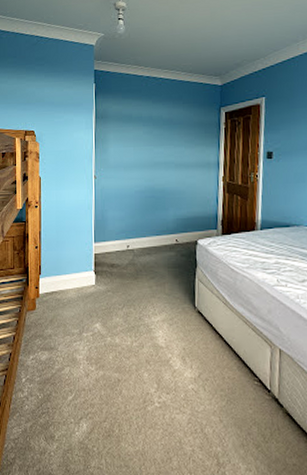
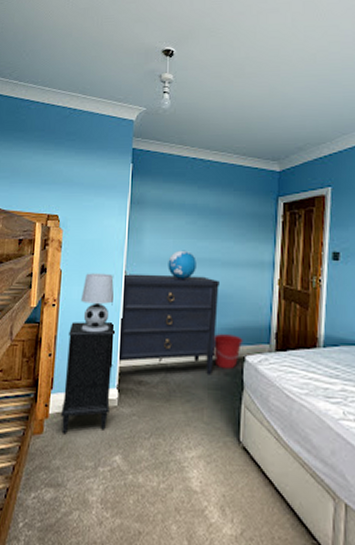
nightstand: none [49,217,89,309] -> present [61,321,115,435]
table lamp: none [59,178,86,228] -> present [81,273,114,333]
dresser: none [84,177,174,257] -> present [110,274,219,375]
globe: none [130,156,154,181] -> present [168,250,197,281]
bucket: none [170,223,196,251] -> present [213,334,243,370]

